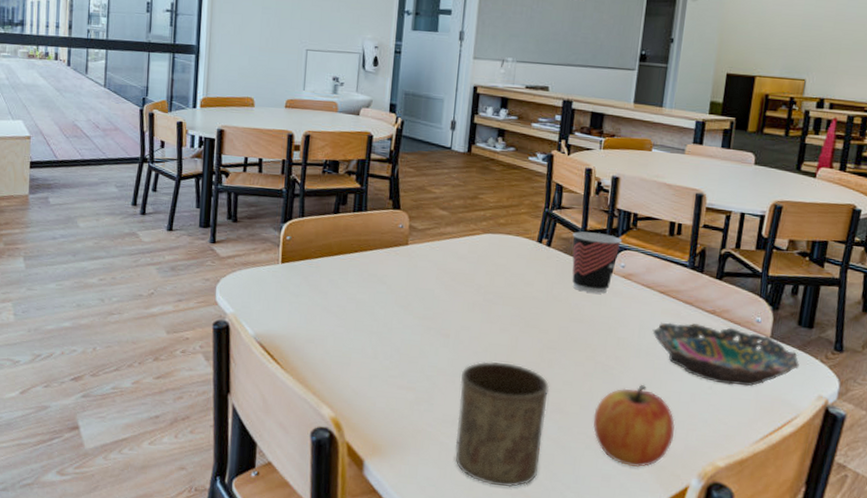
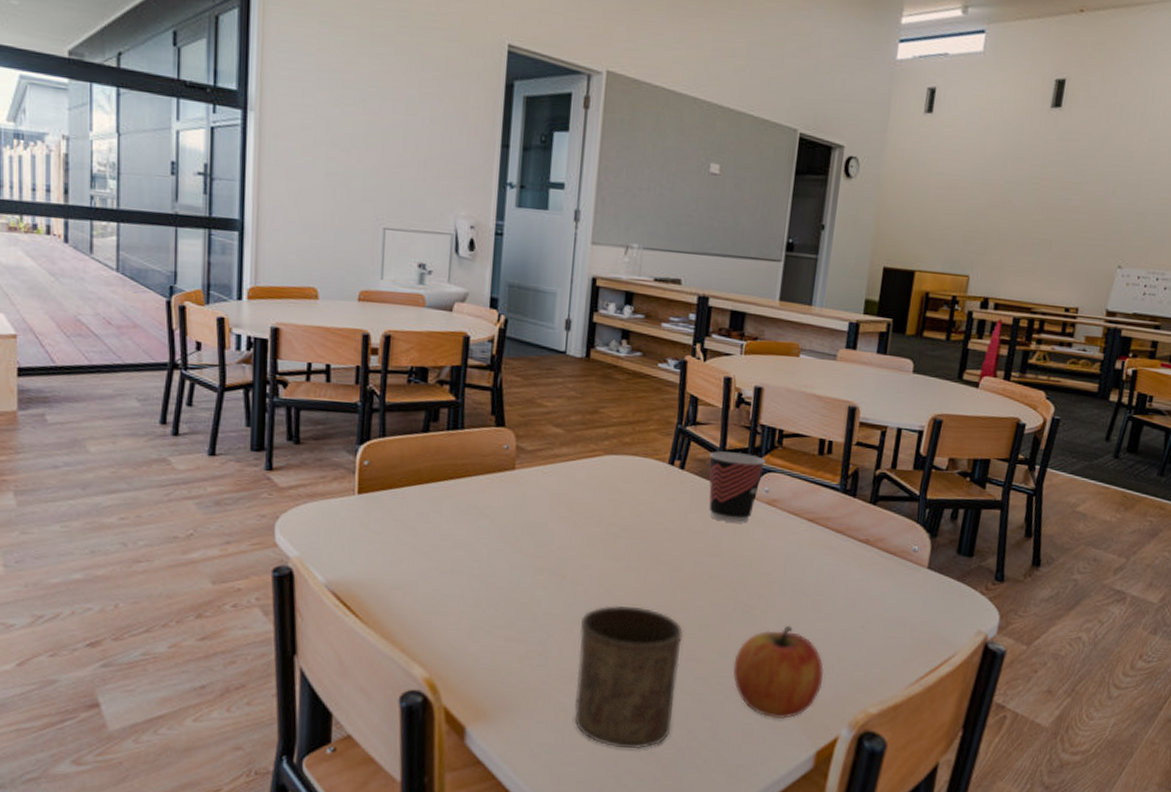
bowl: present [652,322,799,387] -> none [799,554,958,624]

